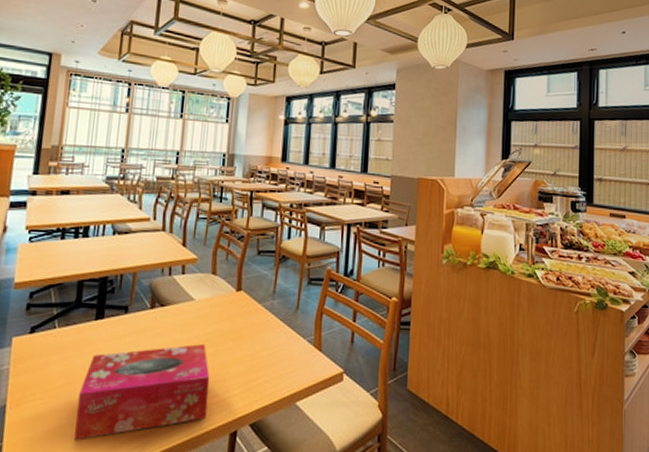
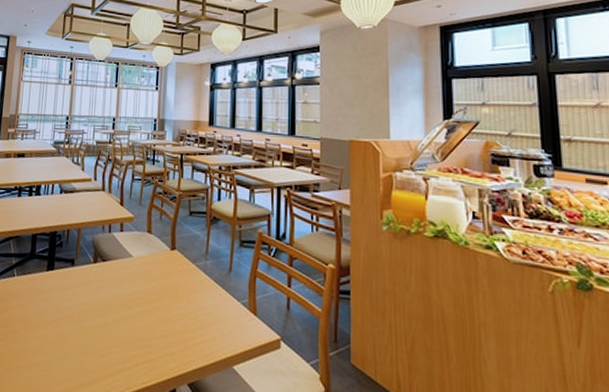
tissue box: present [74,344,210,441] -> none [31,299,149,382]

